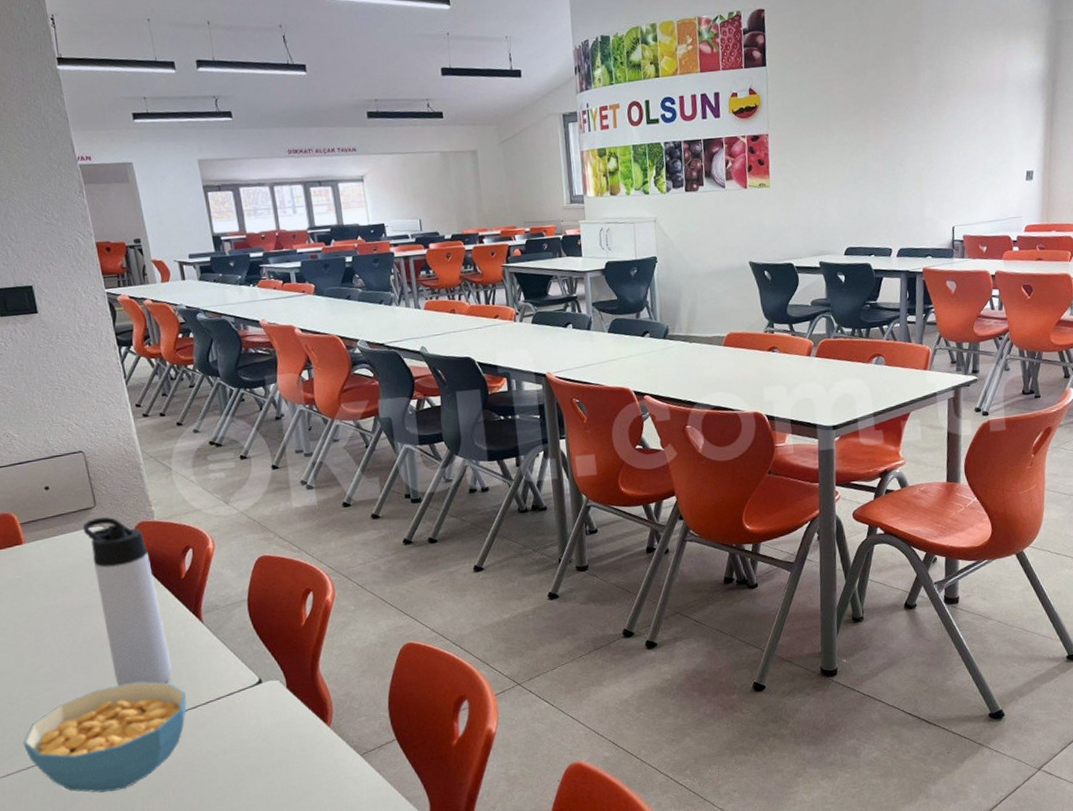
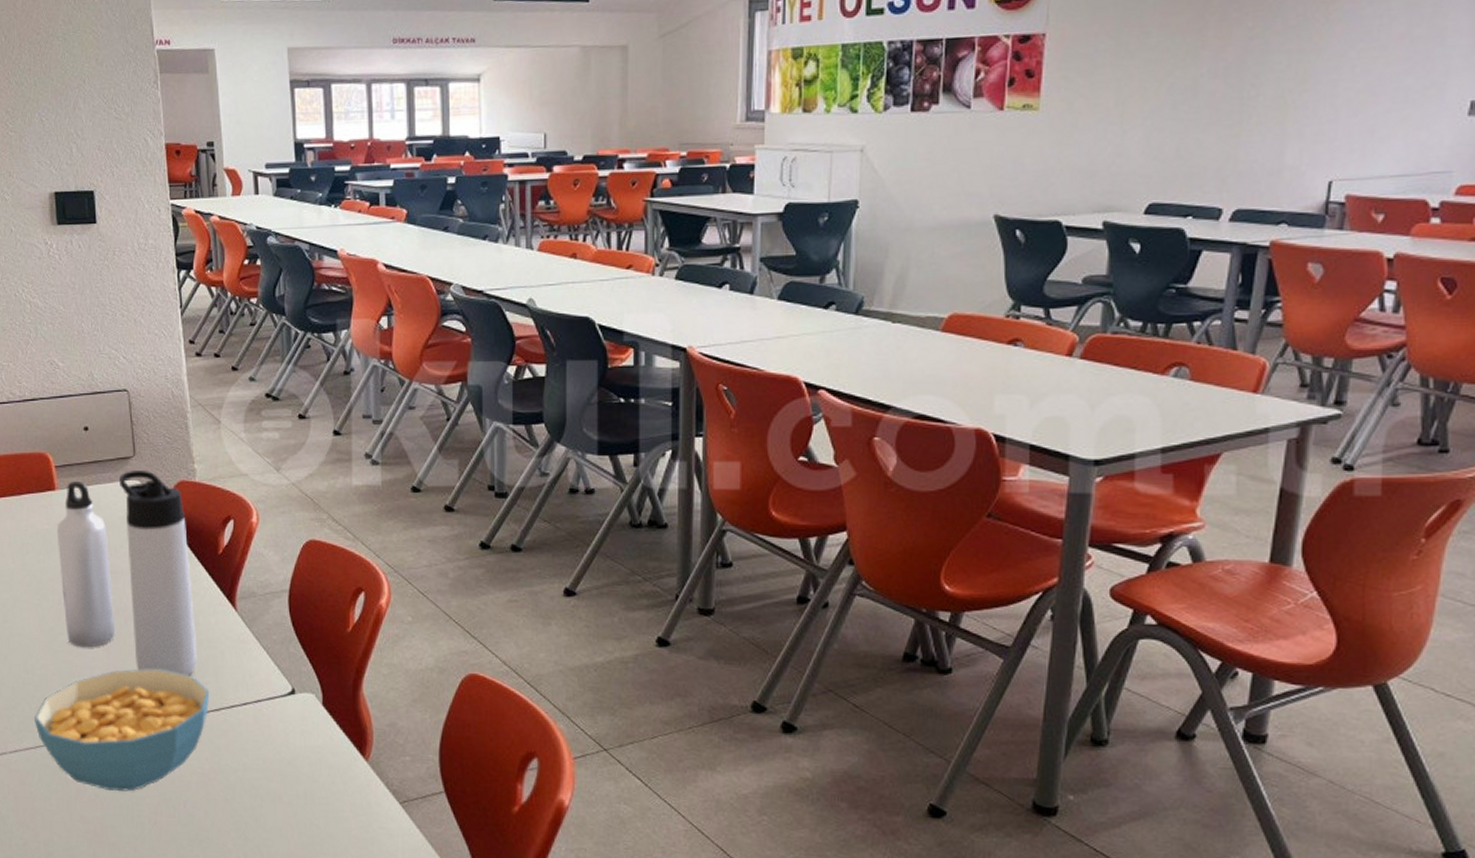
water bottle: none [27,533,94,676] -> present [56,480,116,648]

